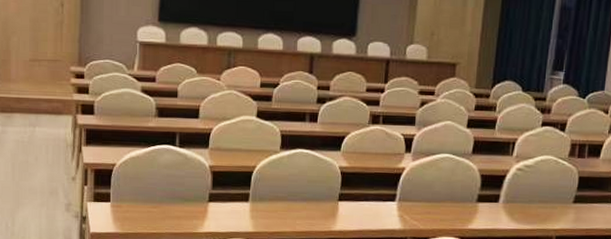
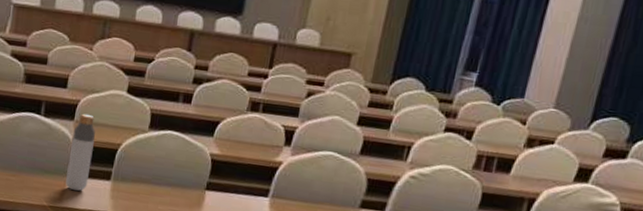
bottle: none [206,141,230,216] -> present [66,113,95,191]

